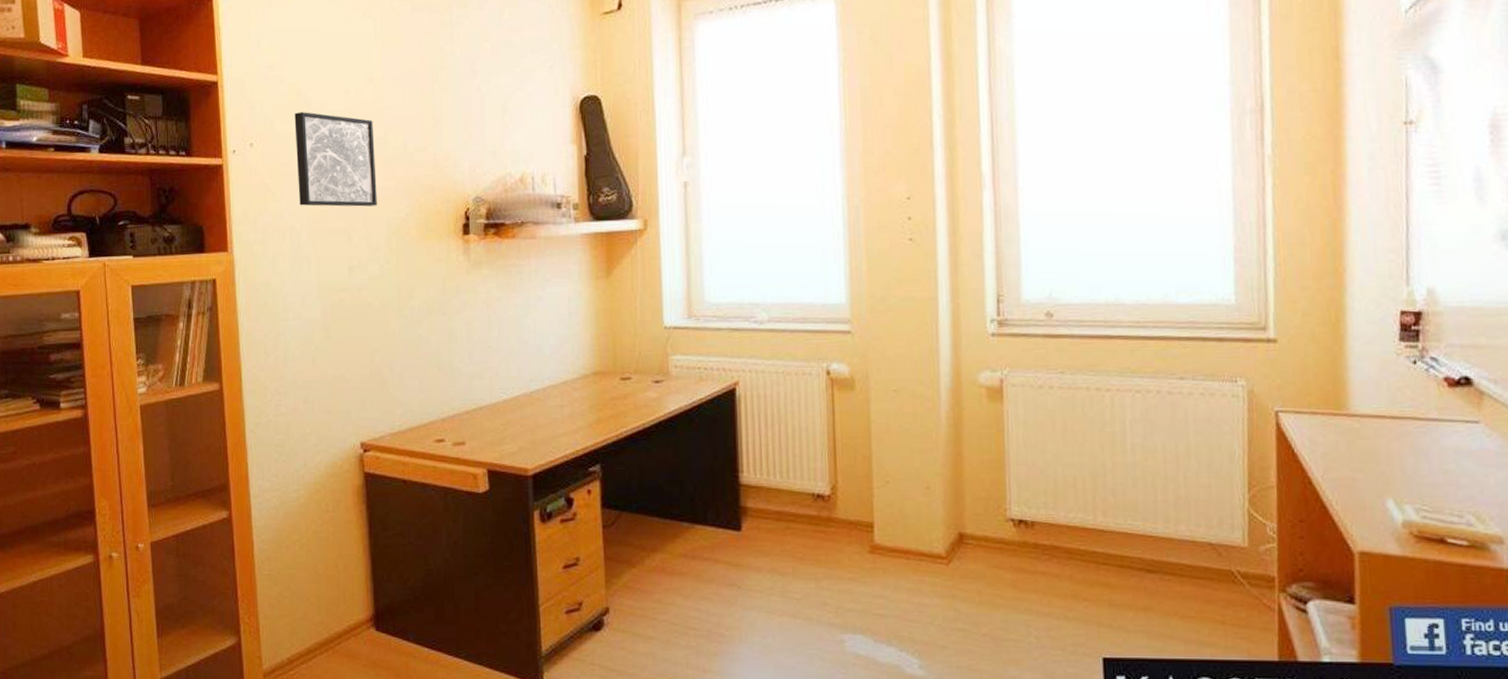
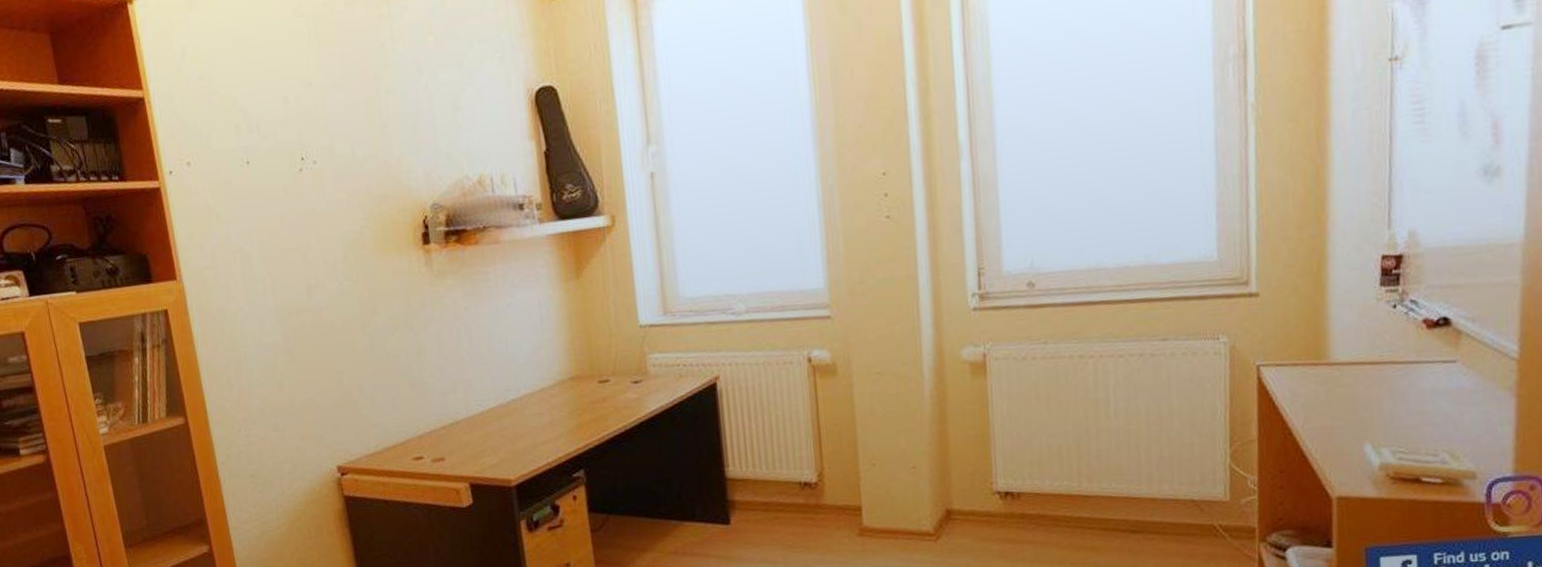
wall art: present [294,112,377,207] -> none [231,124,330,226]

